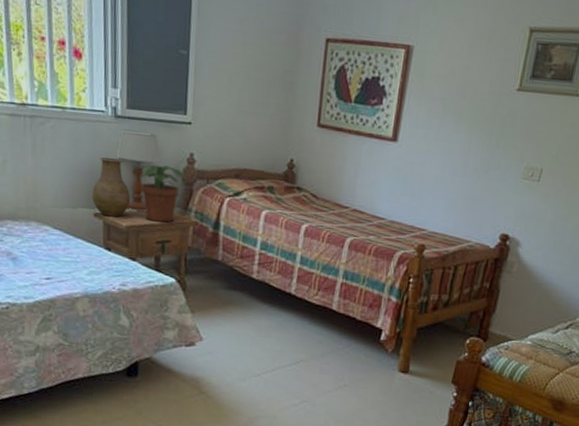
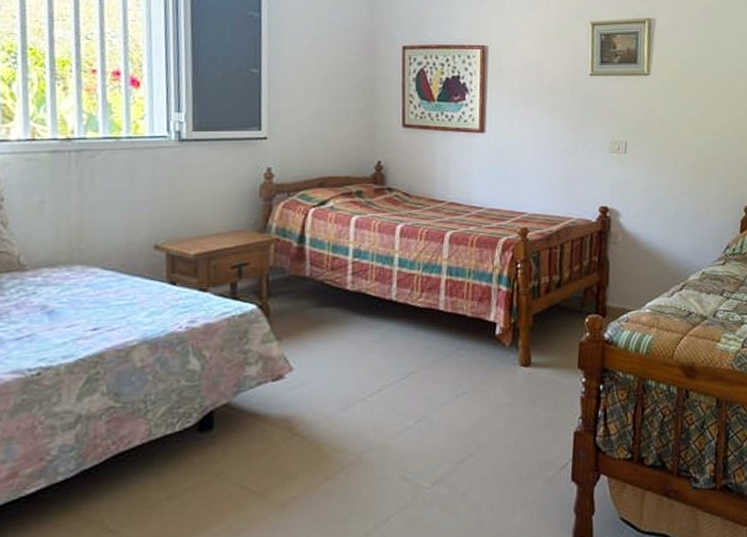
vase: present [91,157,131,218] -> none [151,183,200,247]
table lamp: present [116,132,161,211] -> none [181,153,234,235]
potted plant: present [131,164,185,223] -> none [199,184,263,245]

